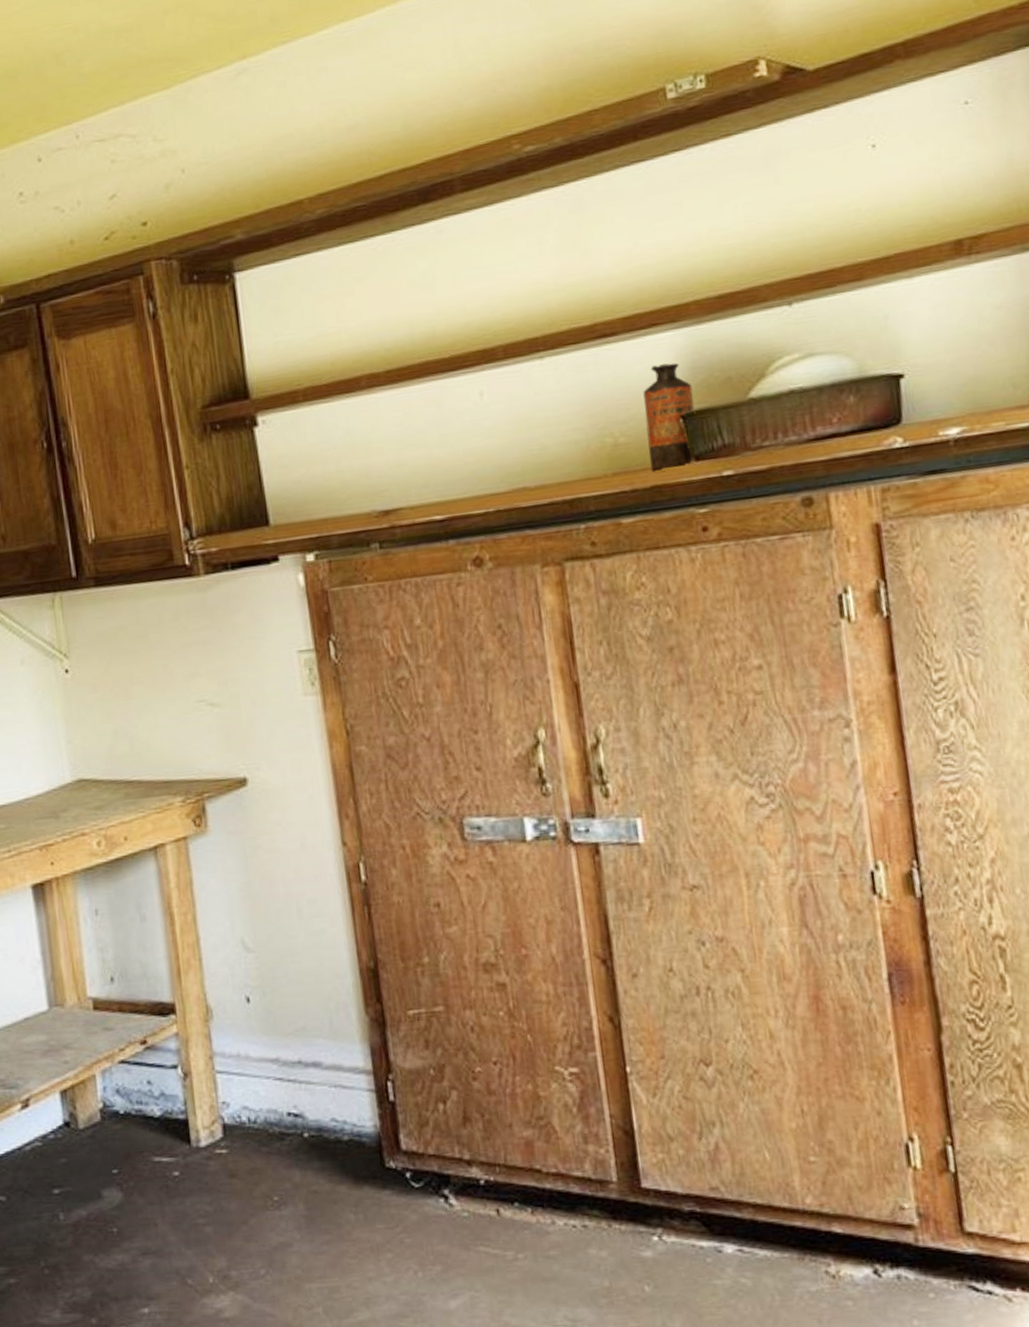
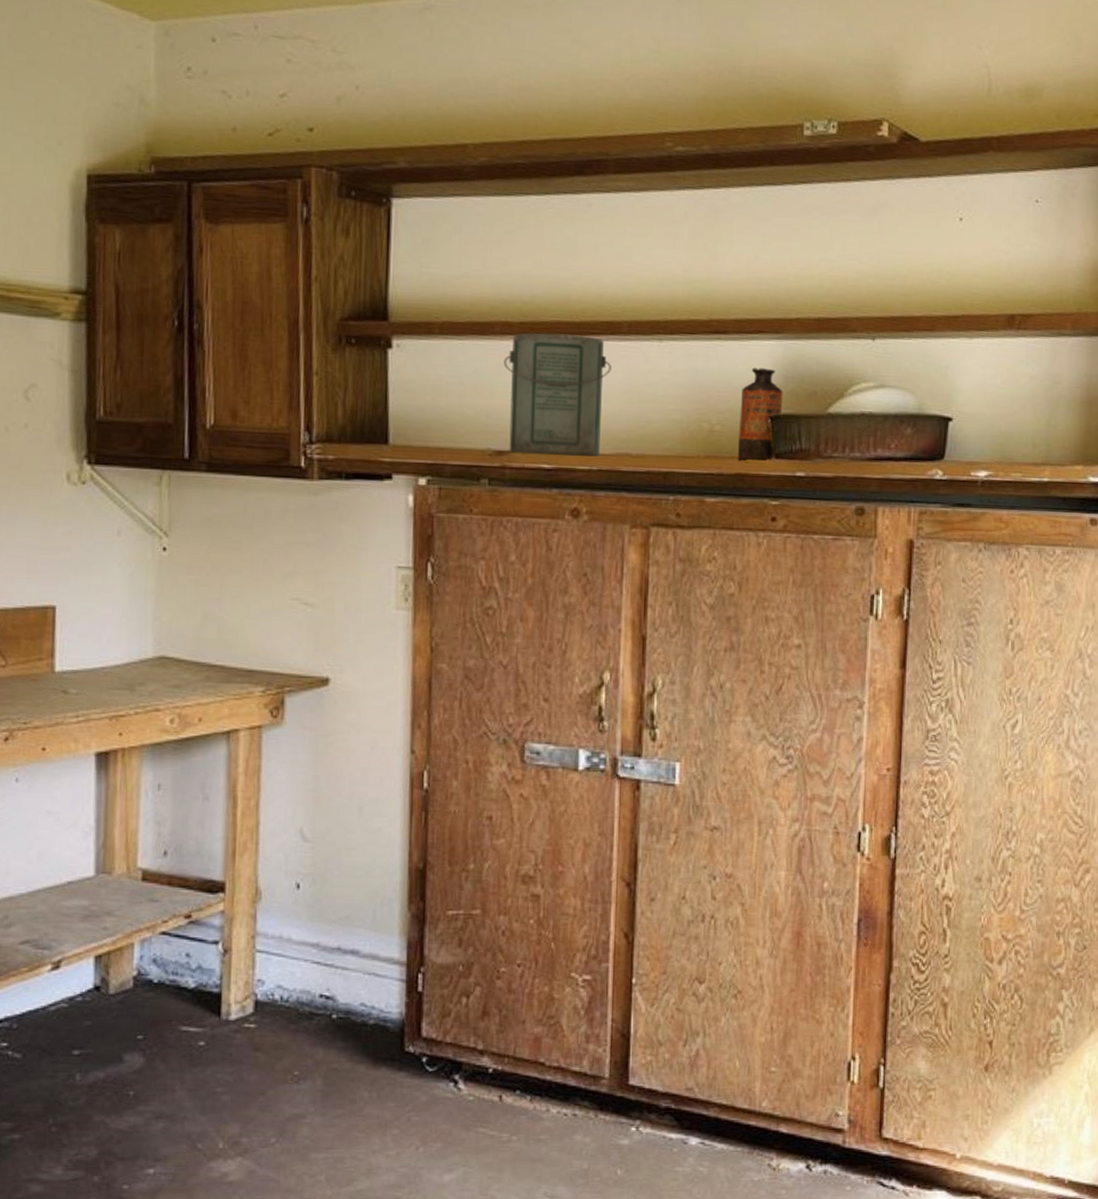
paint can: none [375,370,495,510] -> present [503,333,612,457]

